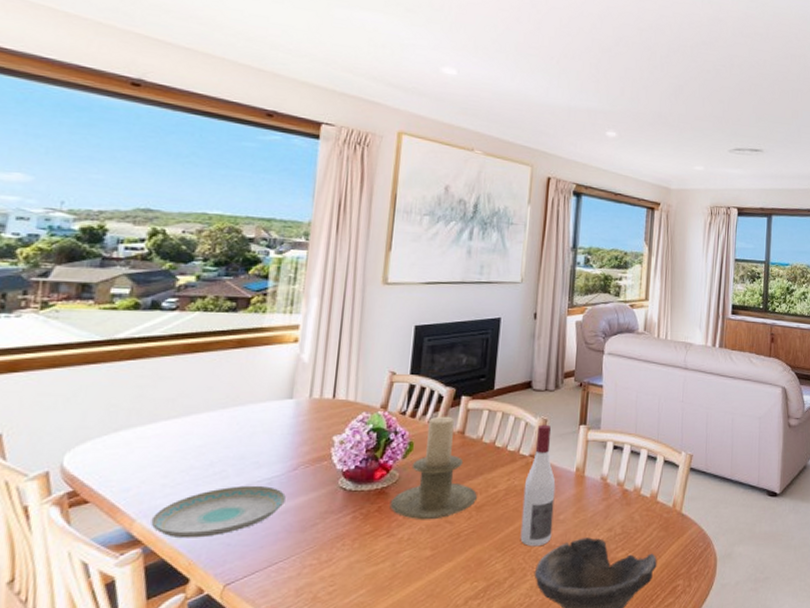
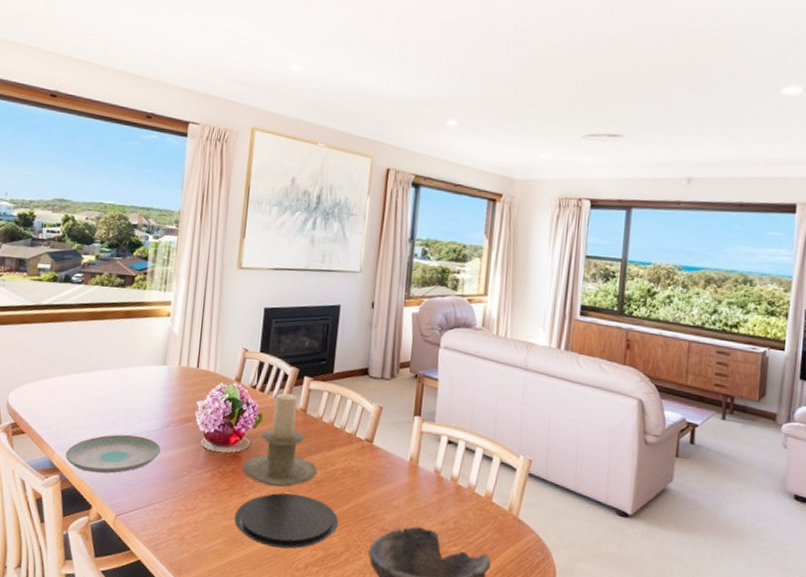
plate: none [379,524,502,588] -> present [233,493,339,549]
wine bottle: present [520,424,556,547] -> none [355,411,390,528]

